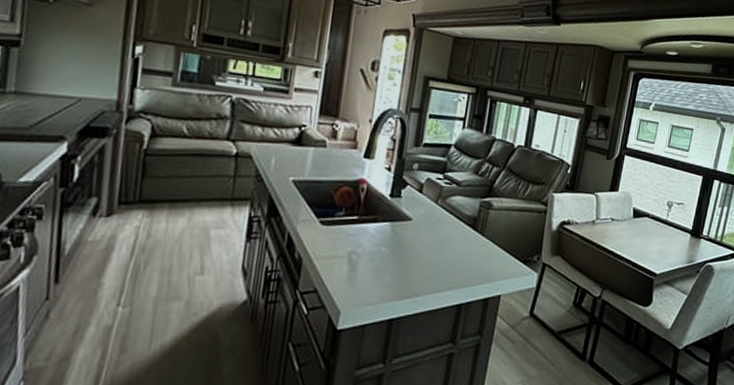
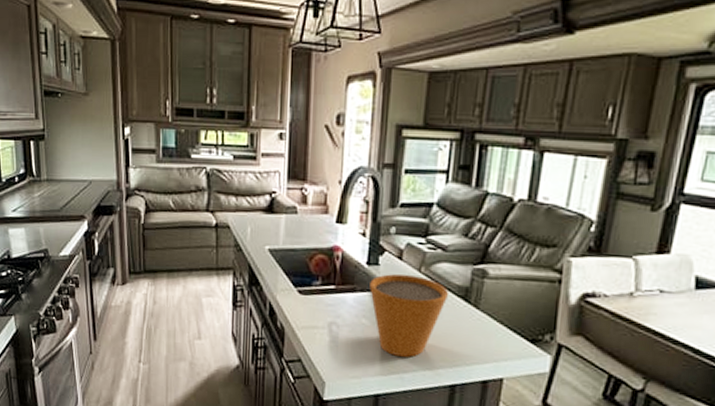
flower pot: none [391,205,460,282] -> present [370,274,448,357]

